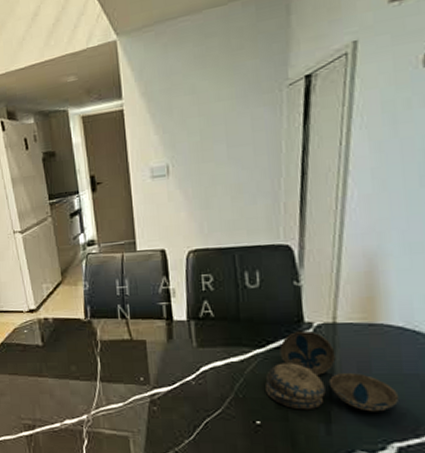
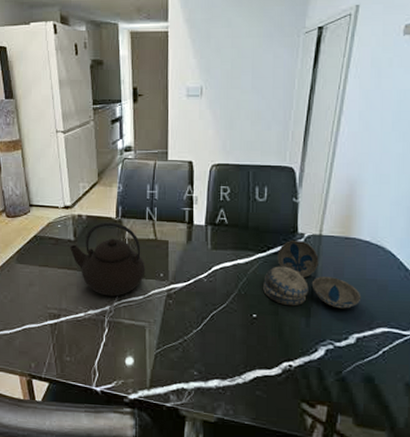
teapot: none [39,324,123,404] -> present [70,222,146,297]

